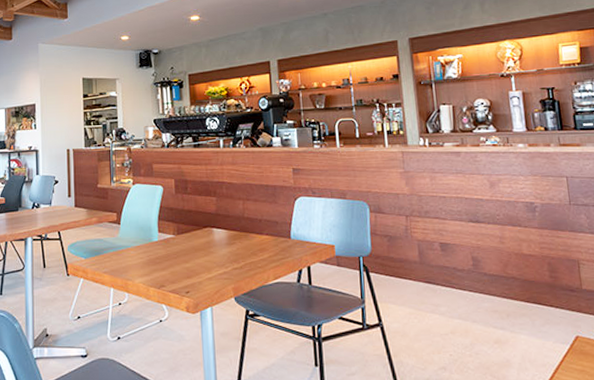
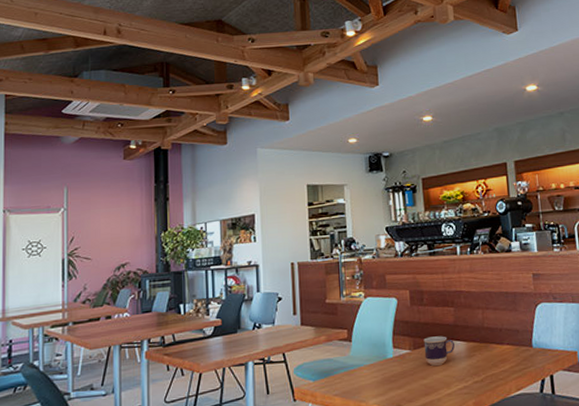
cup: none [186,223,216,252] -> present [423,336,455,367]

